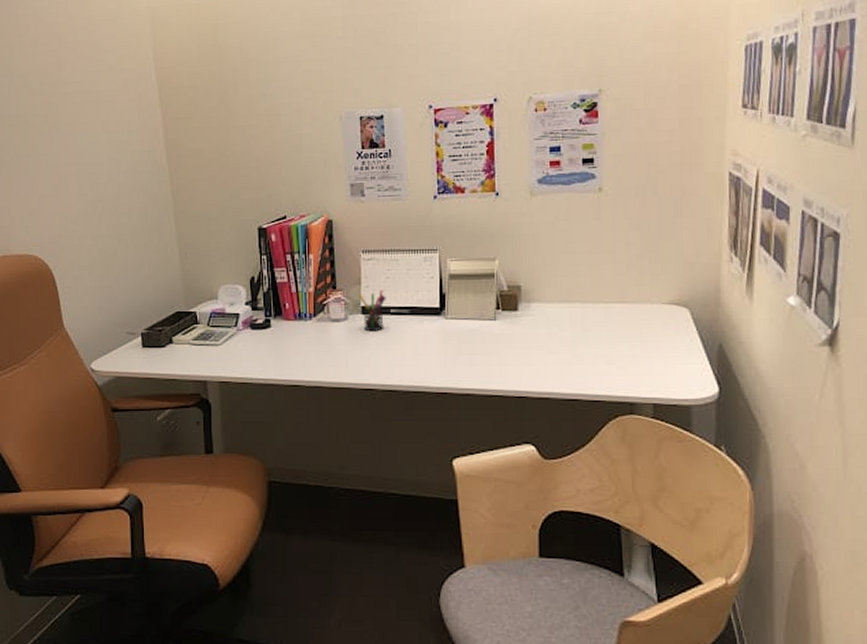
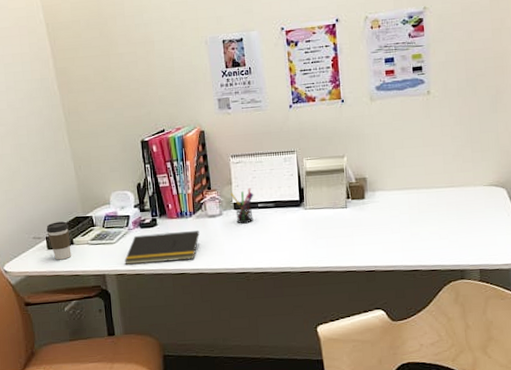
coffee cup: none [142,316,169,361] -> present [46,221,72,260]
notepad: none [230,336,320,372] -> present [124,231,200,264]

